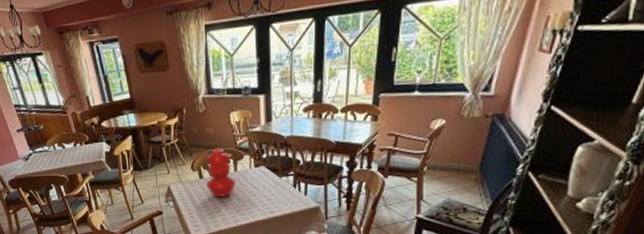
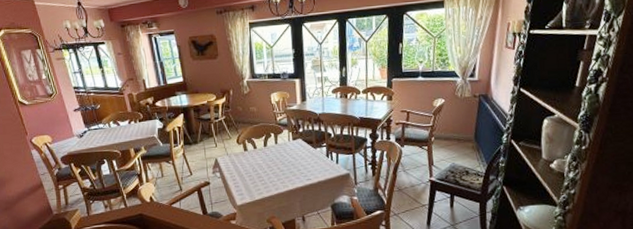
vase: present [205,149,236,197] -> none [249,124,276,168]

